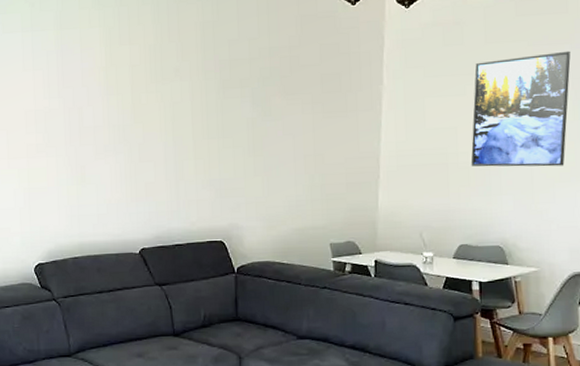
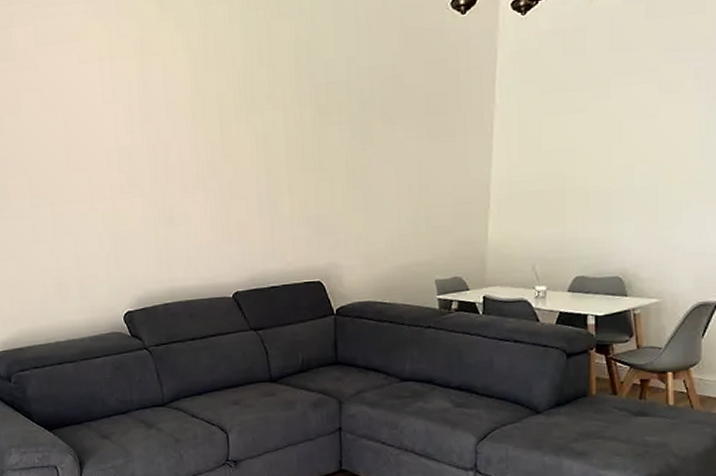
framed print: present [470,50,571,167] -> none [590,56,706,191]

